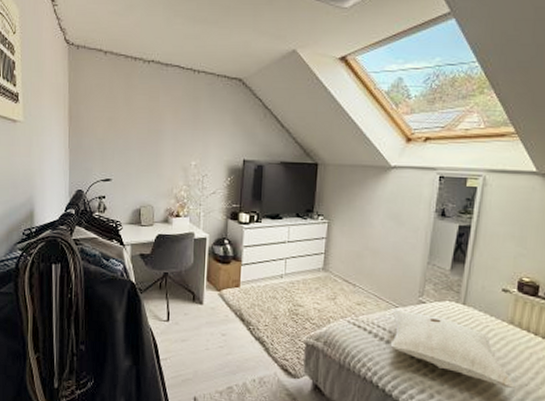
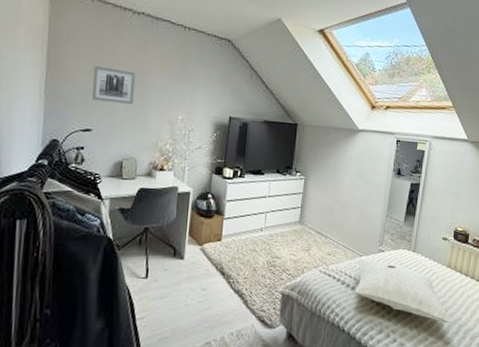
wall art: none [109,117,149,153] -> present [91,65,136,104]

